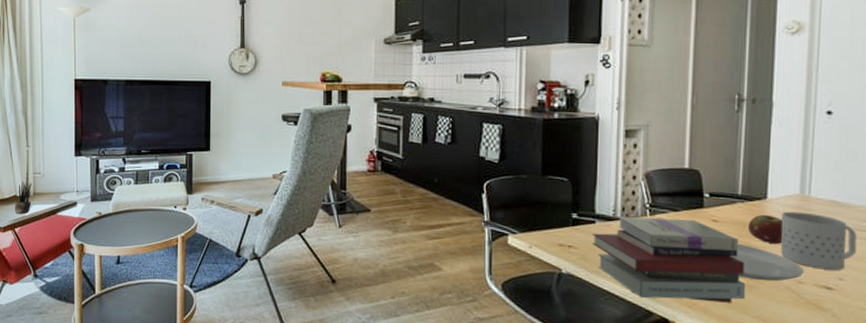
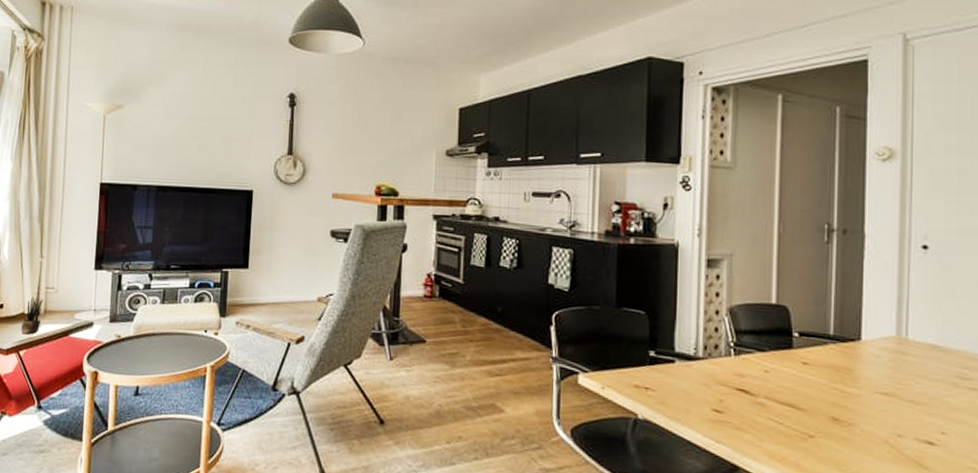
books: present [592,217,746,303] -> none [671,356,841,458]
plate: present [729,243,805,282] -> none [822,389,904,434]
fruit: present [747,214,784,245] -> none [840,357,880,393]
mug: present [780,211,857,270] -> none [876,355,959,423]

